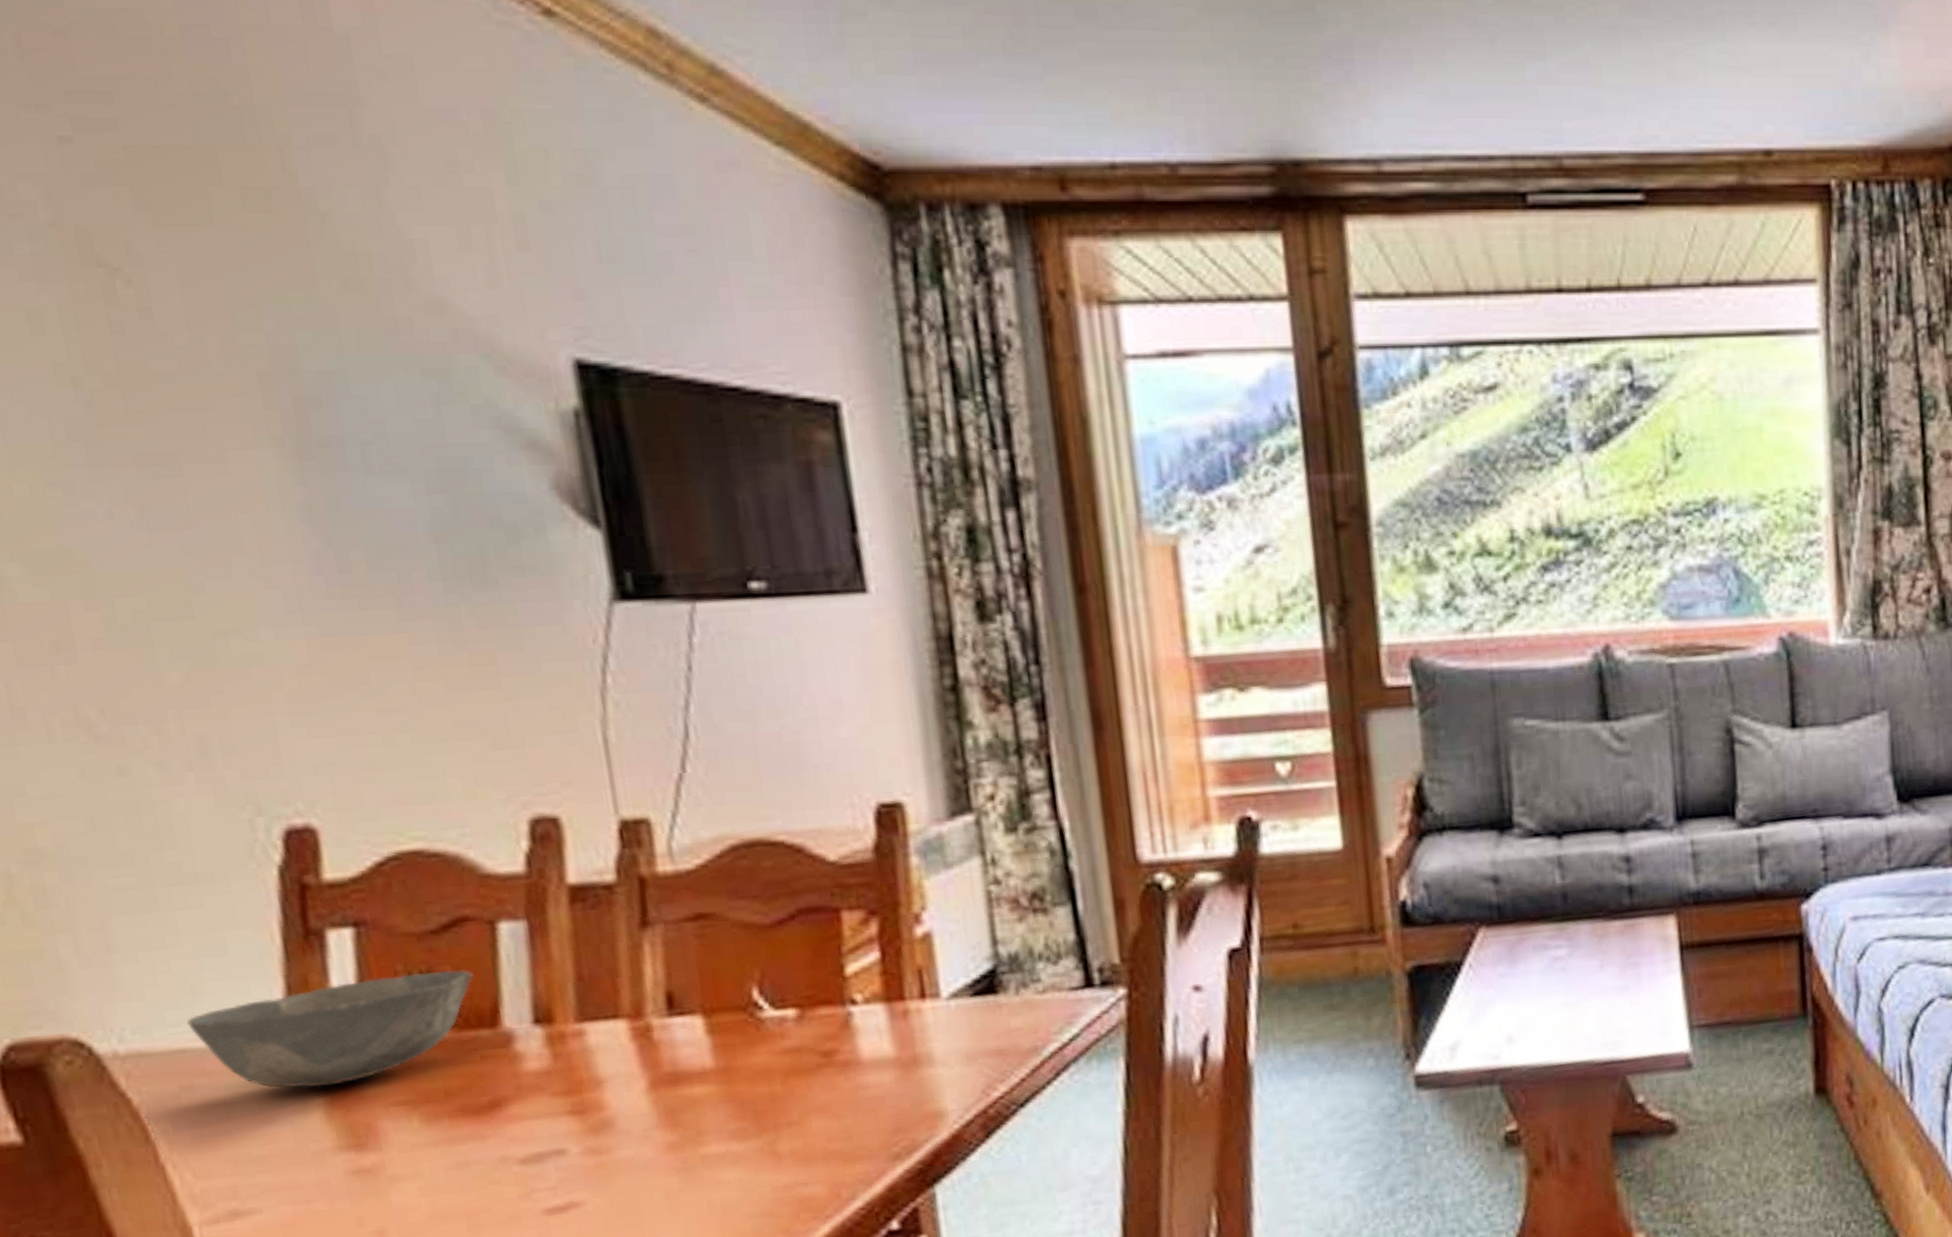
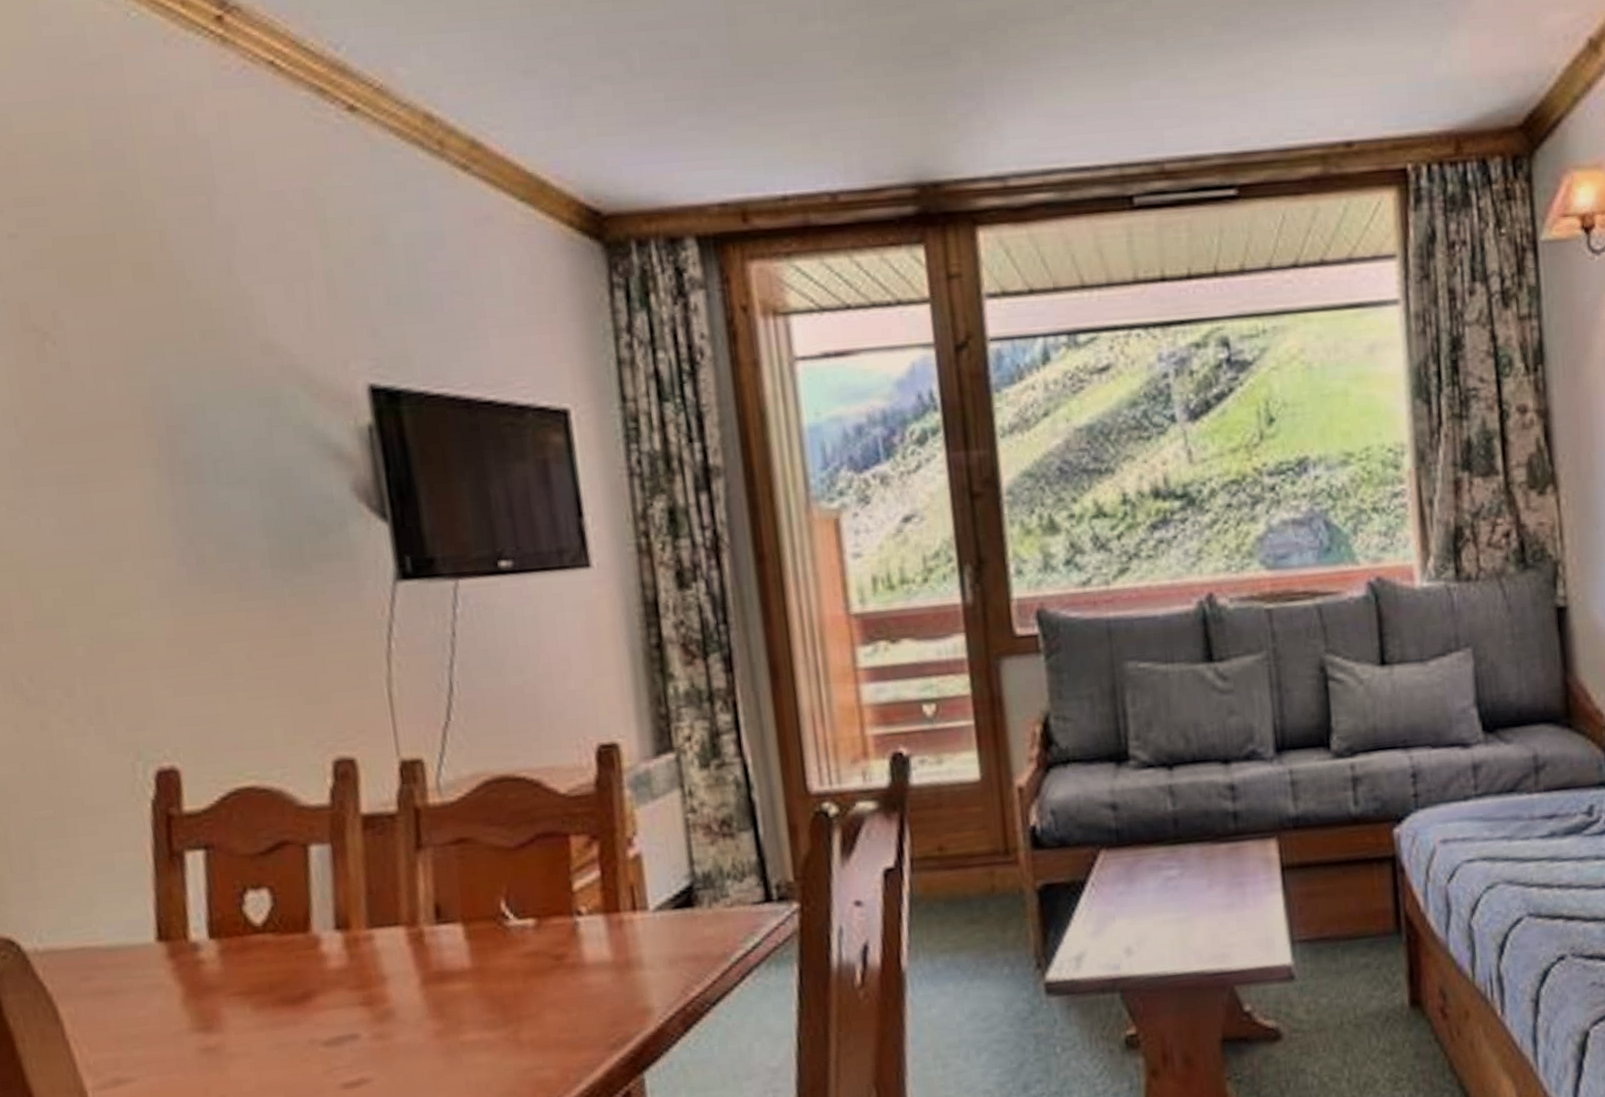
bowl: present [186,970,473,1089] -> none [86,885,291,981]

